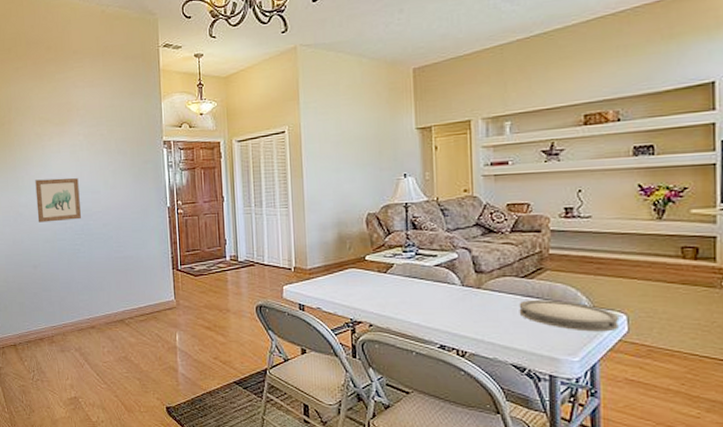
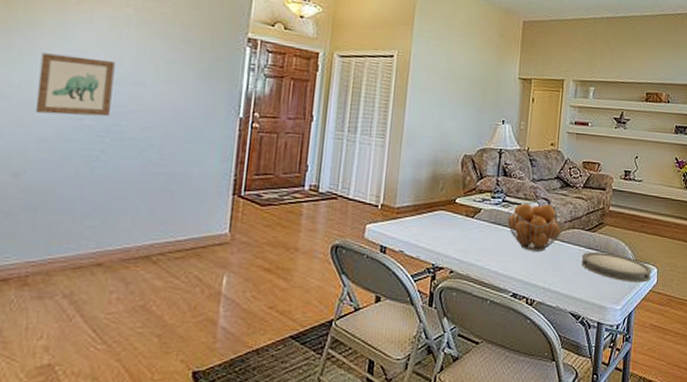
fruit basket: none [422,253,493,302] -> present [506,203,565,252]

